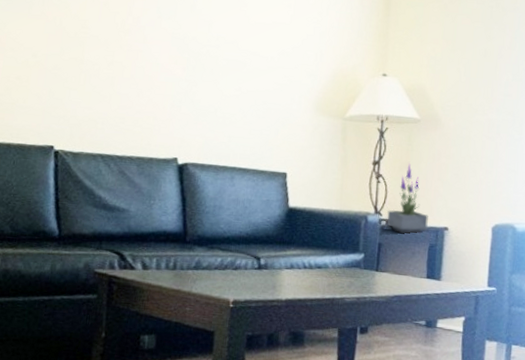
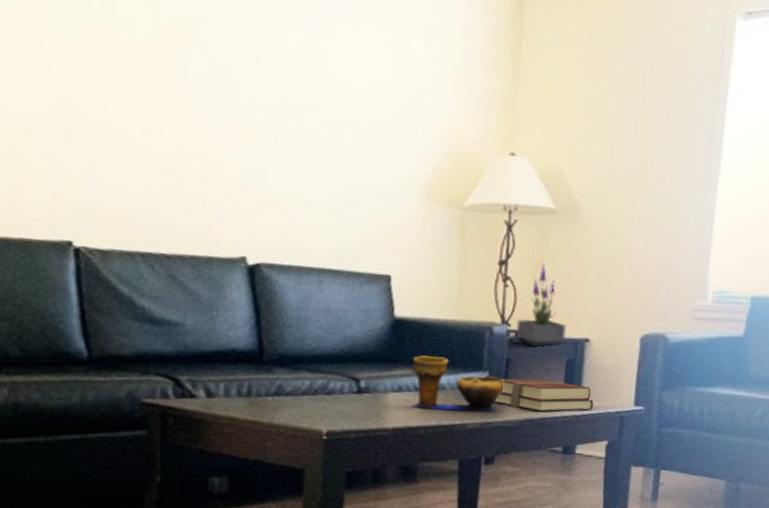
decorative bowl: none [300,239,377,288] -> present [411,355,505,411]
books: none [369,260,452,290] -> present [495,378,593,412]

